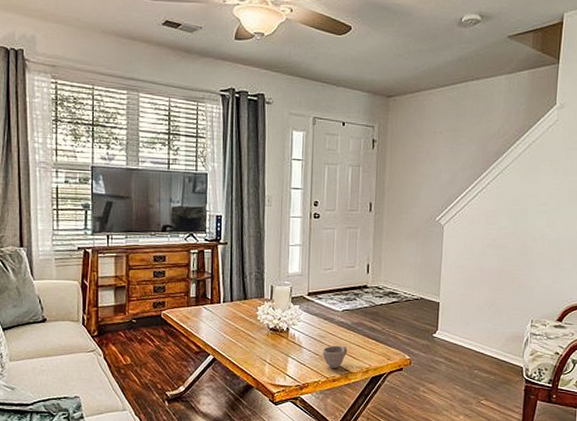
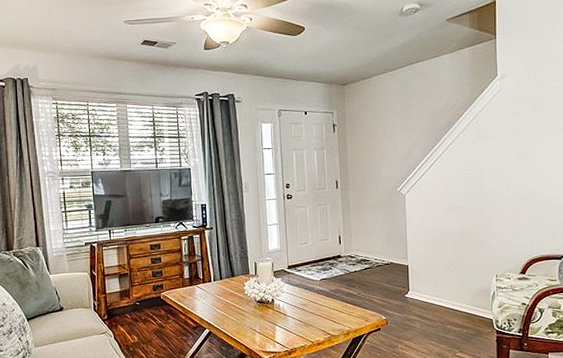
cup: present [322,345,348,368] -> none [306,311,329,333]

